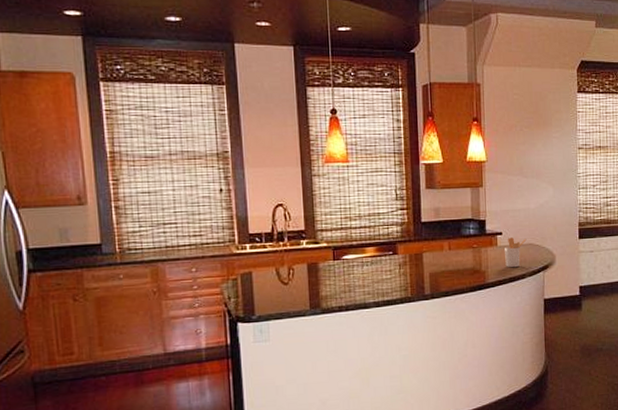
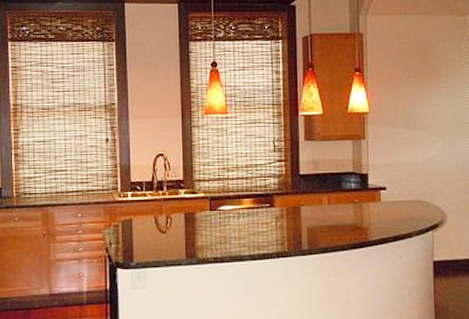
utensil holder: present [505,237,527,268] -> none [389,193,414,226]

